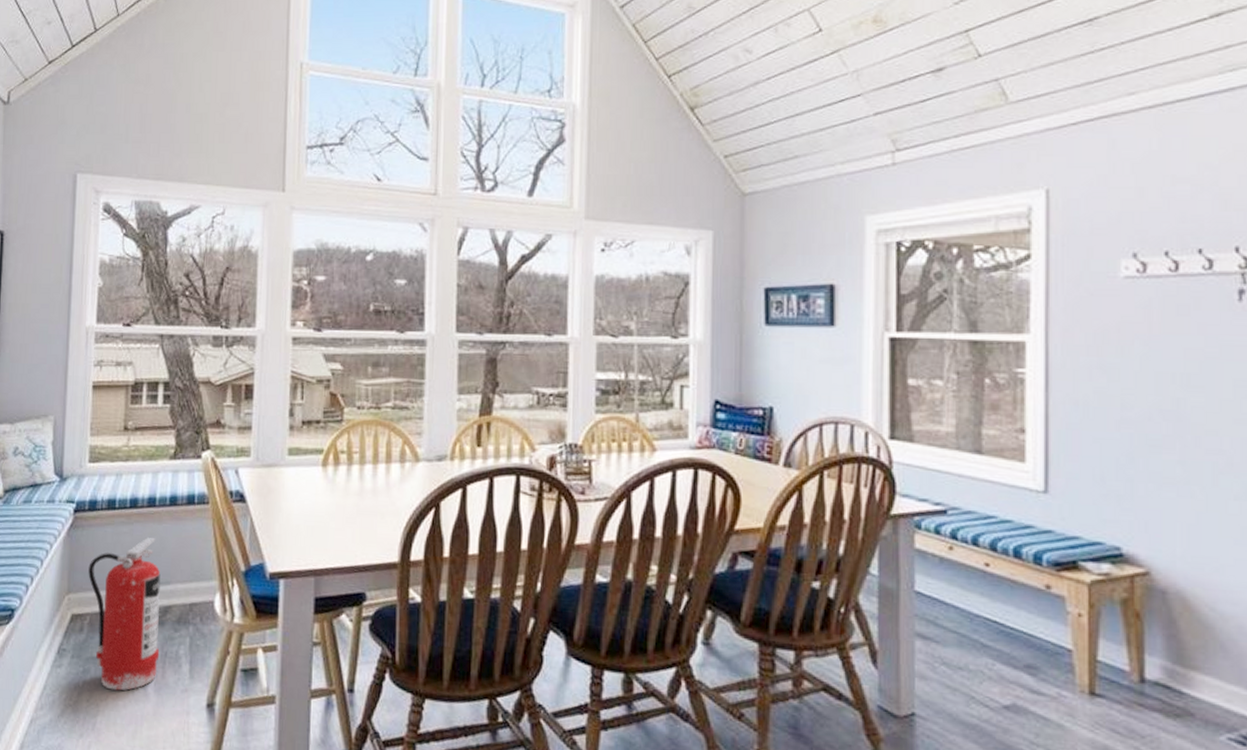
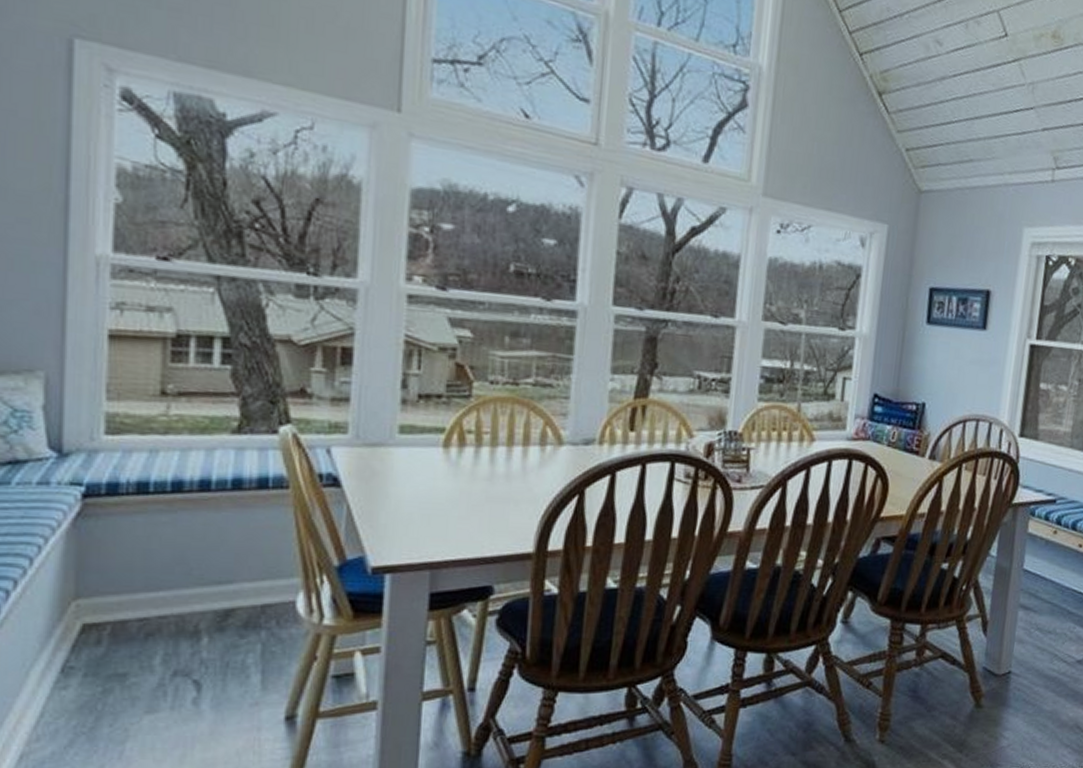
fire extinguisher: present [88,538,161,691] -> none [107,529,219,711]

